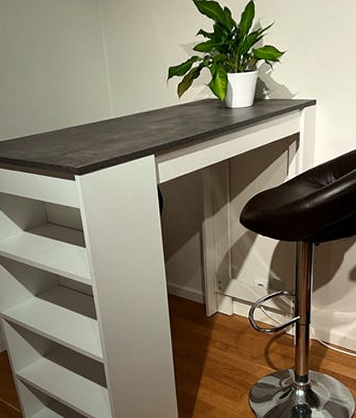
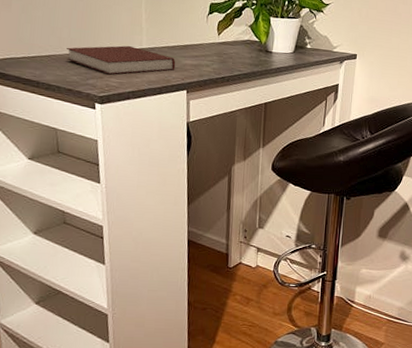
notebook: none [45,118,142,147] -> present [67,45,176,75]

